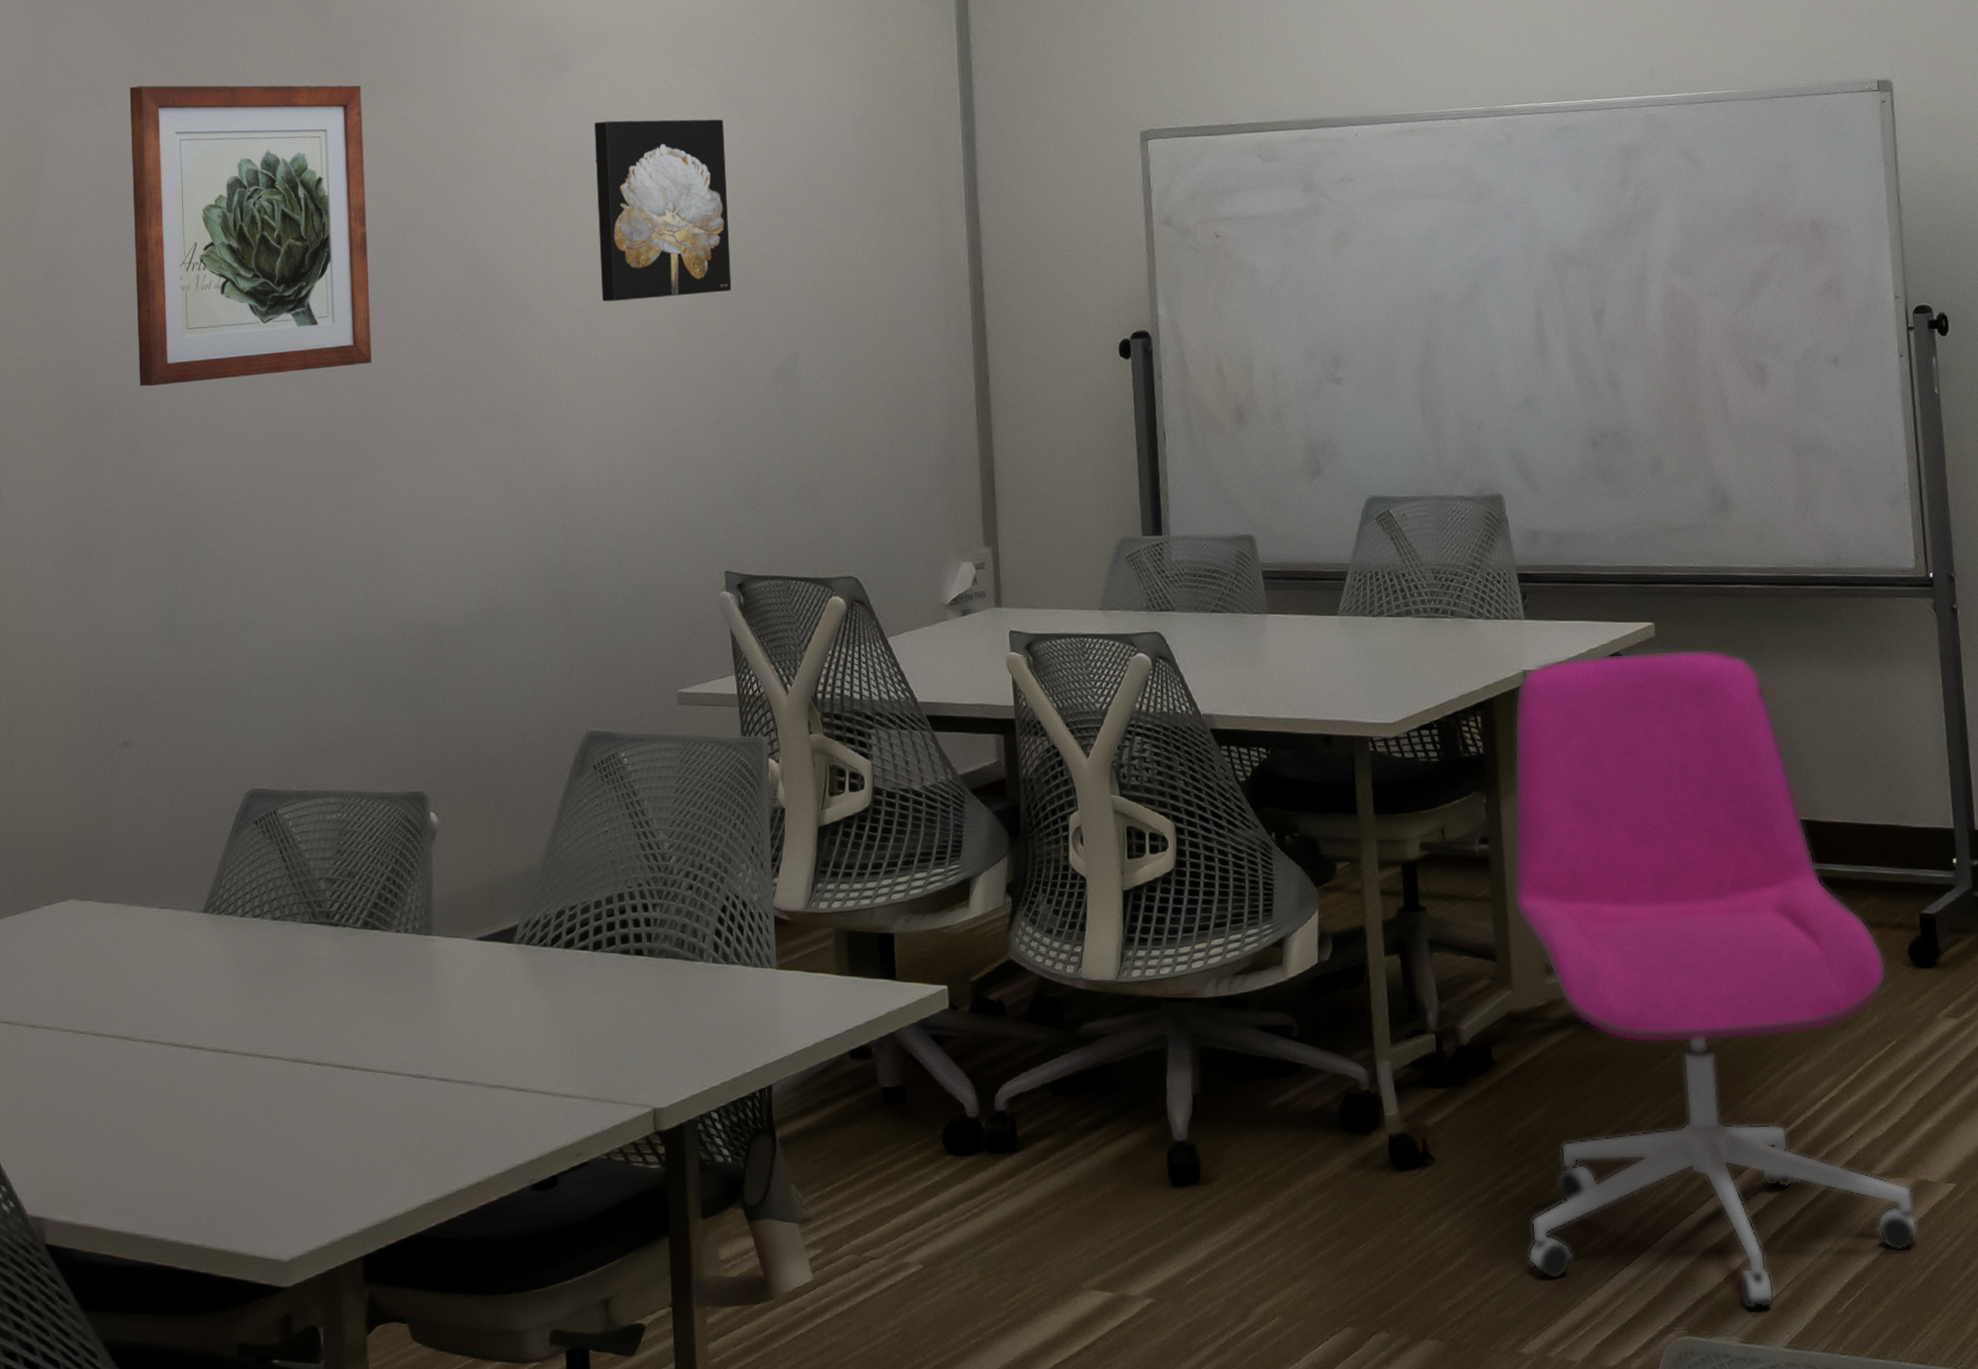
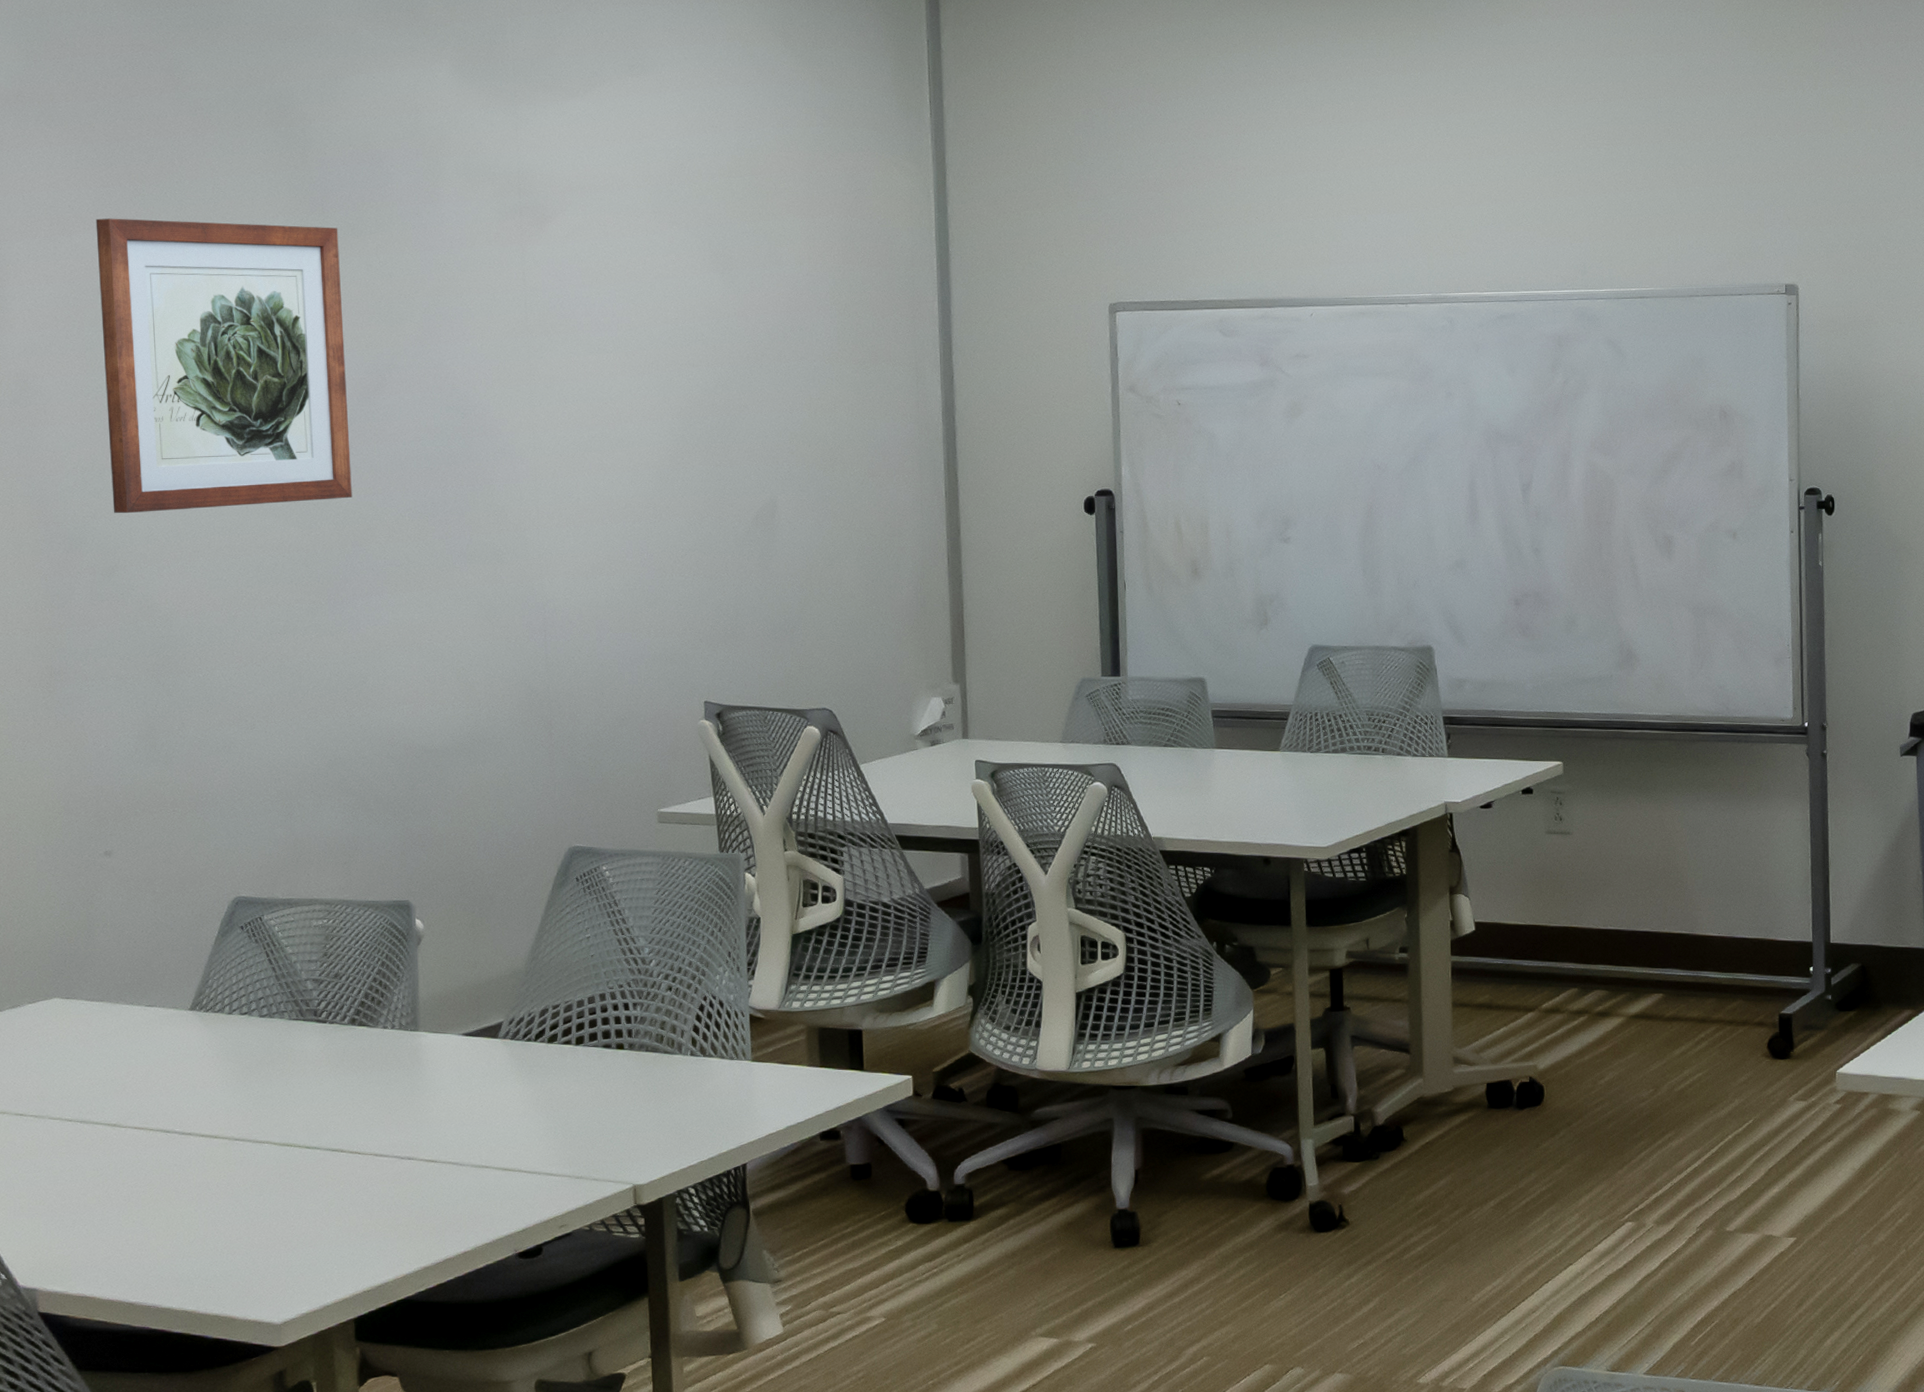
wall art: present [594,119,732,302] -> none [575,272,712,446]
office chair: present [1513,648,1918,1310] -> none [1428,785,1762,1344]

